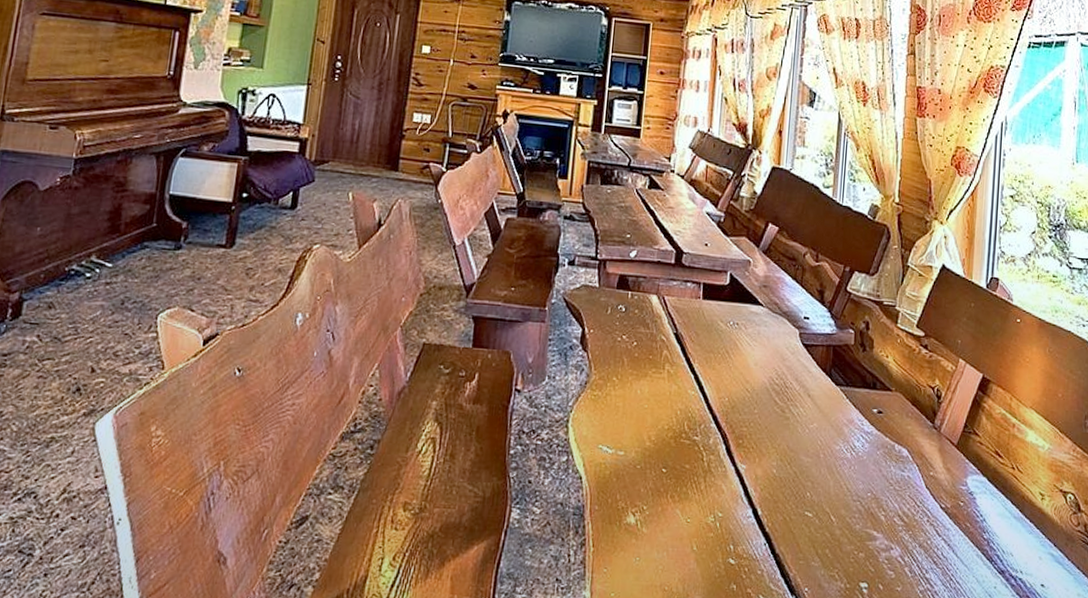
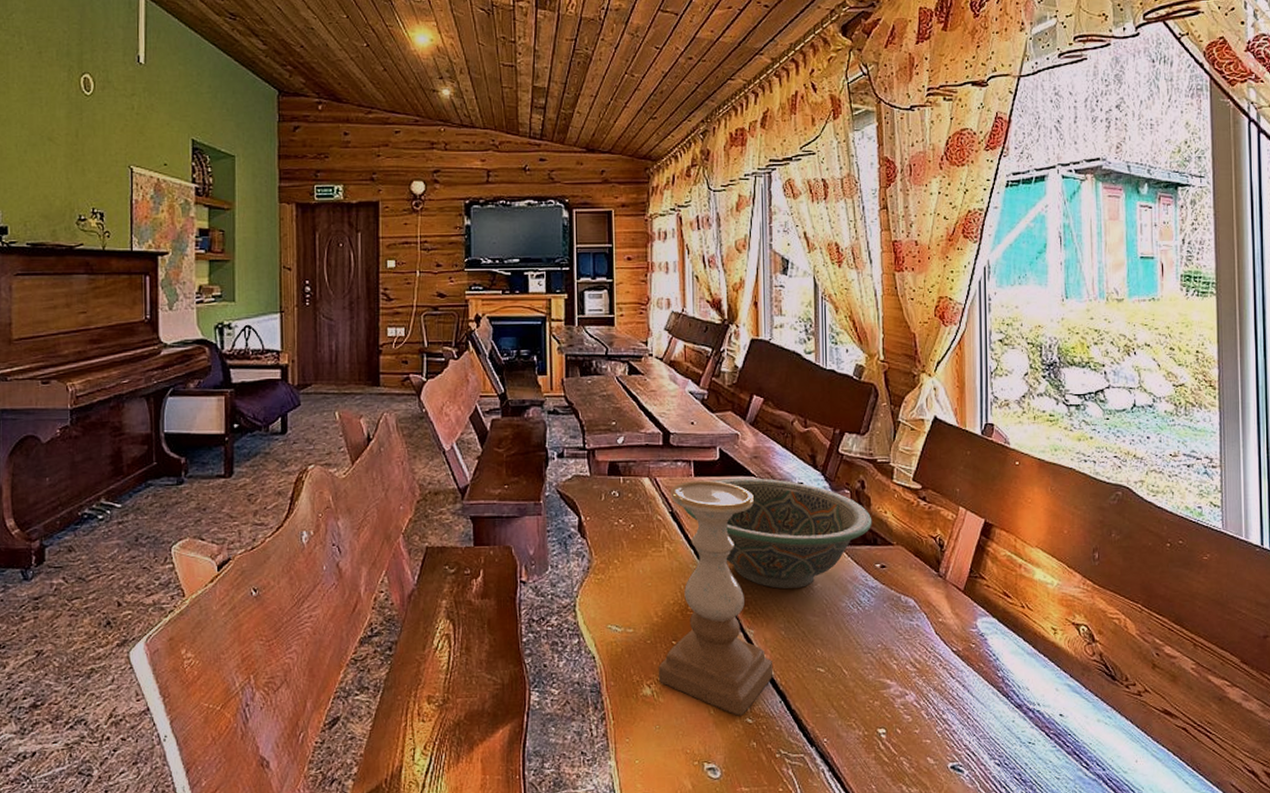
candle holder: none [643,303,762,555] -> present [658,480,774,716]
decorative bowl: none [688,304,874,426] -> present [683,478,872,589]

